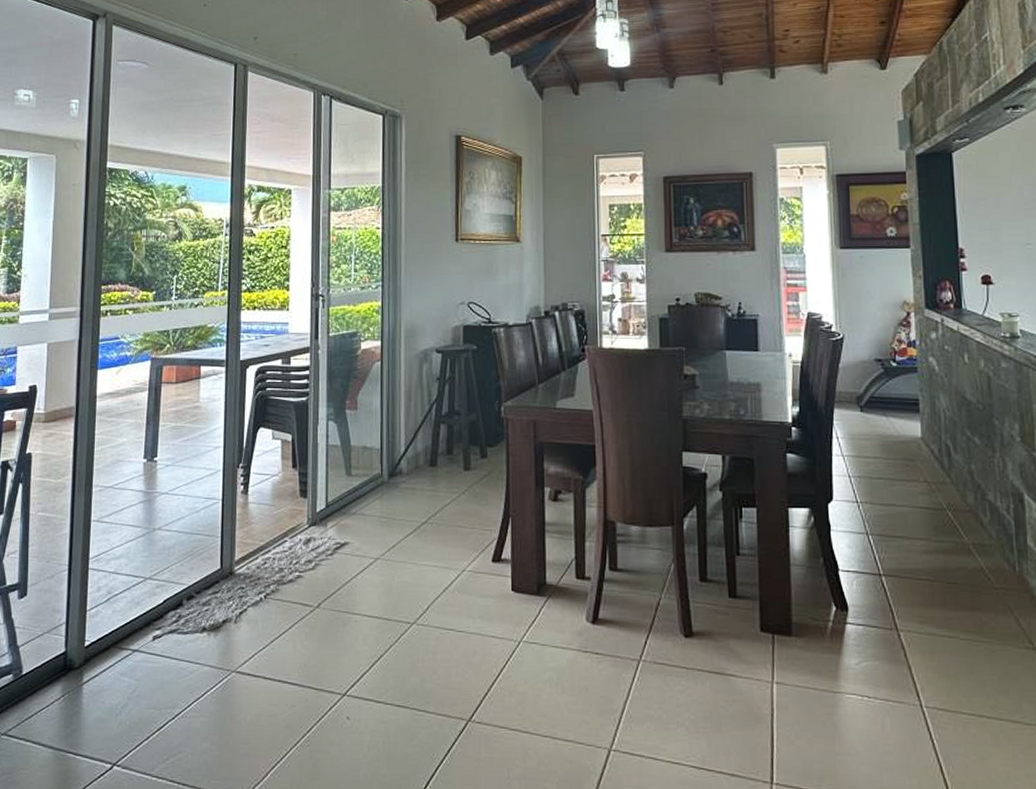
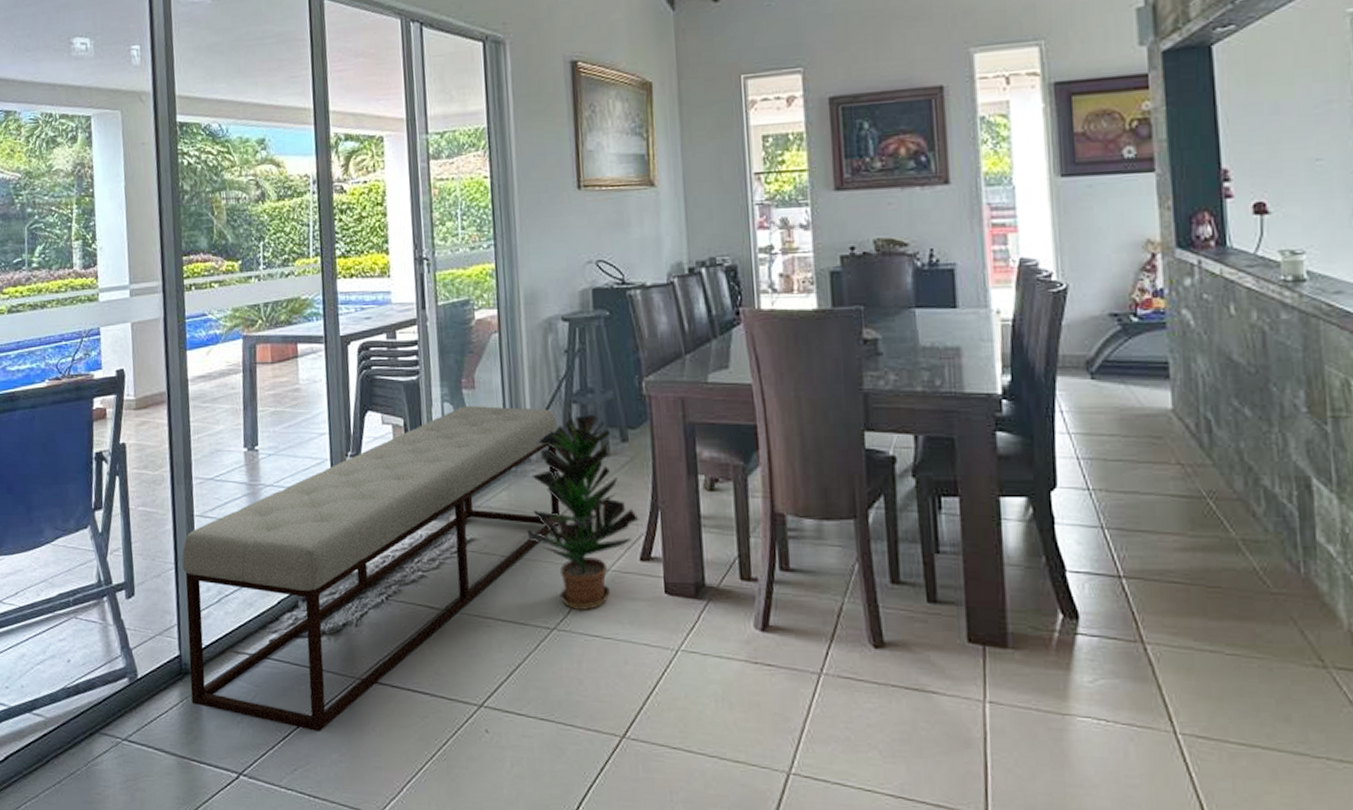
bench: none [73,425,428,722] -> present [182,406,561,731]
potted plant: none [395,434,493,606] -> present [527,415,639,610]

